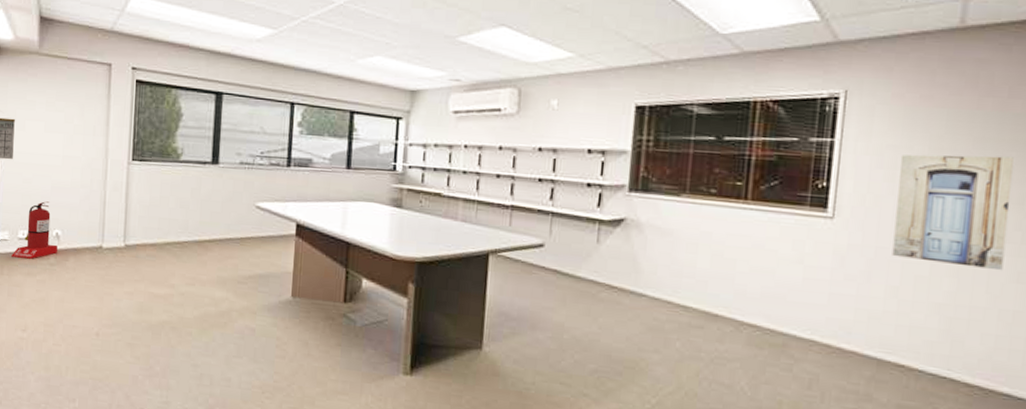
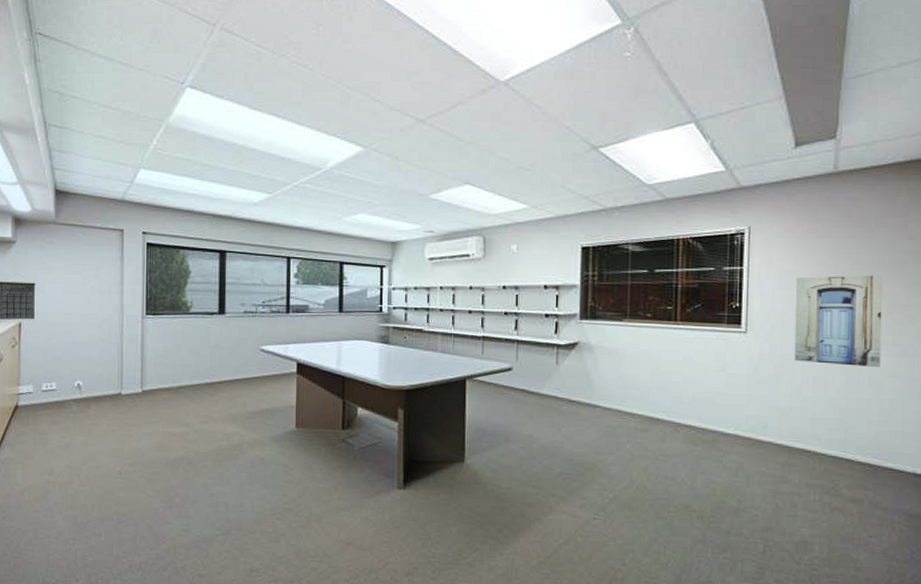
fire extinguisher: present [12,201,58,259] -> none [36,355,79,409]

